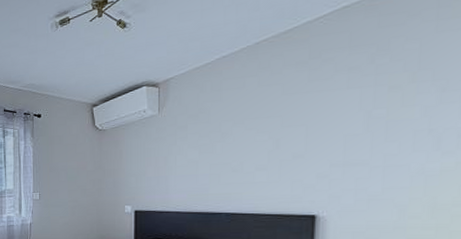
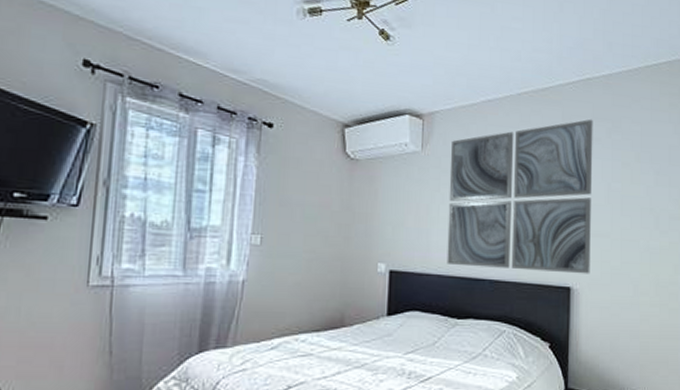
wall art: none [184,48,350,203] -> present [447,119,593,274]

